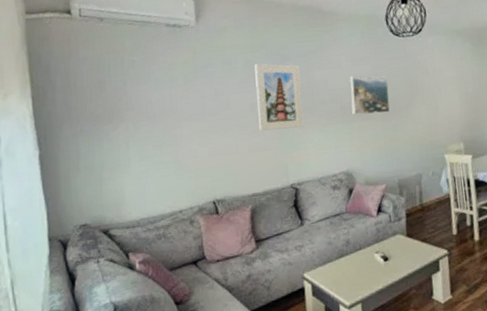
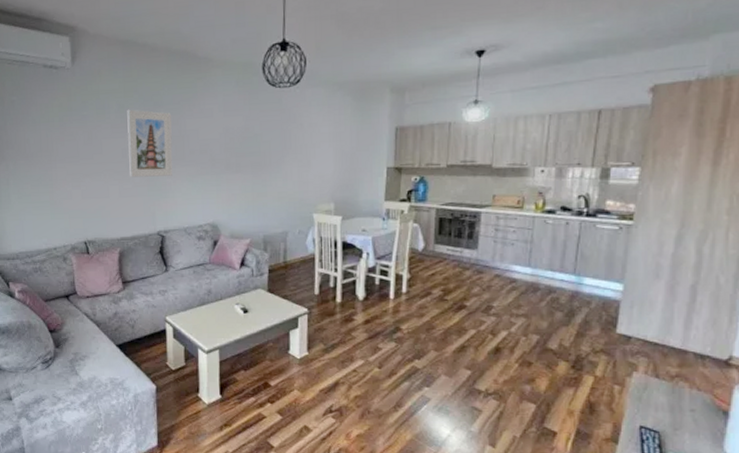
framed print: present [350,75,390,115] -> none [221,126,261,167]

